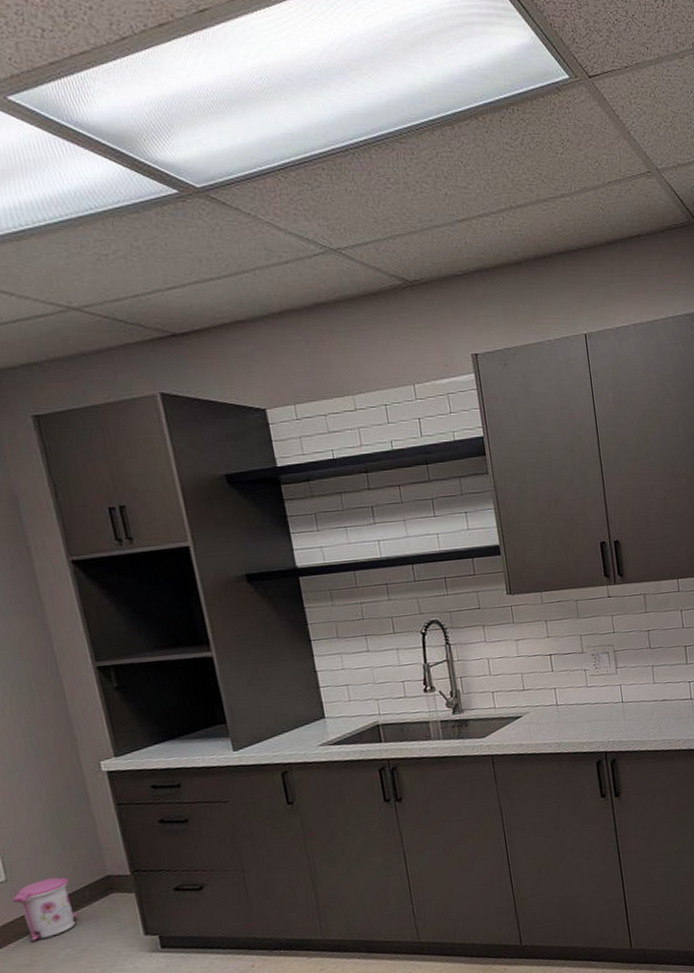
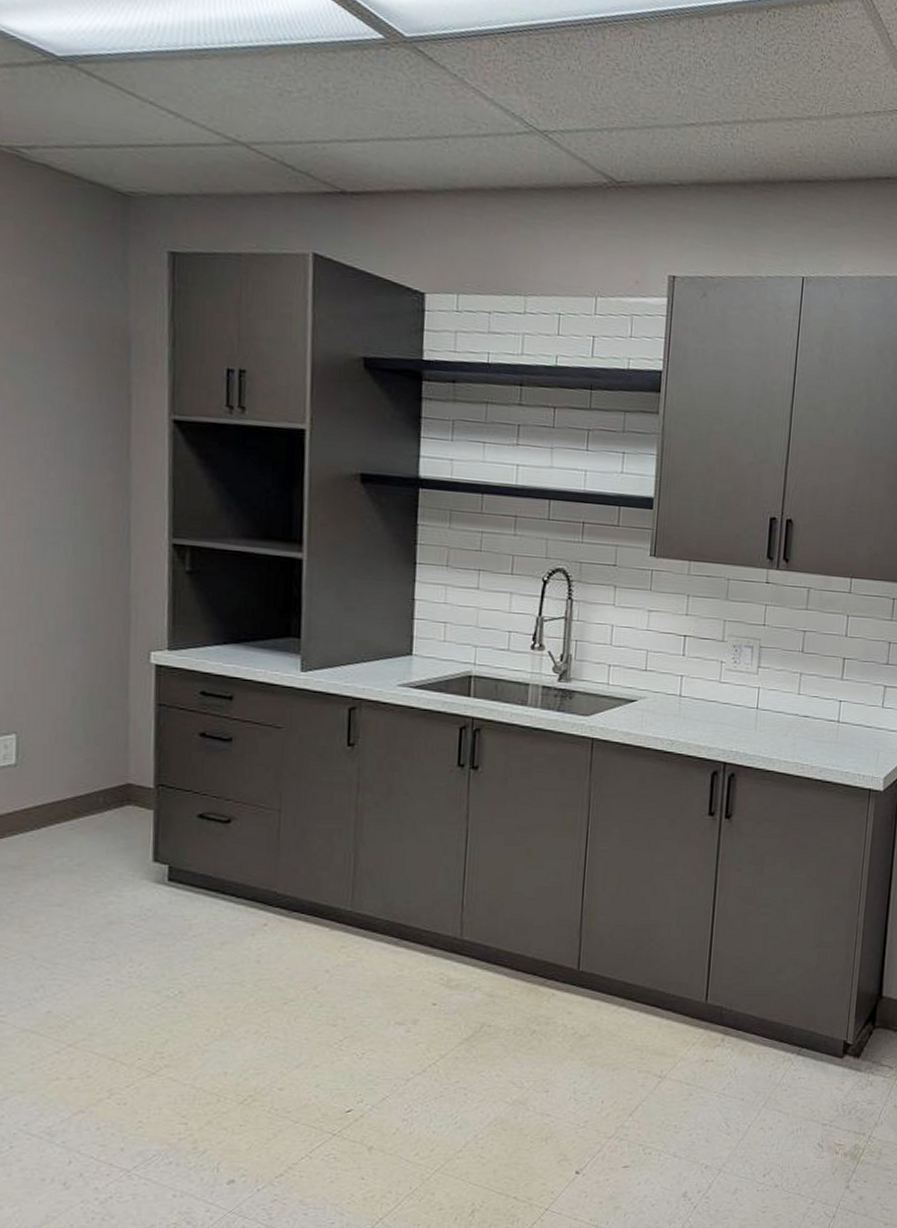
trash can: present [12,877,78,942] -> none [17,772,85,841]

